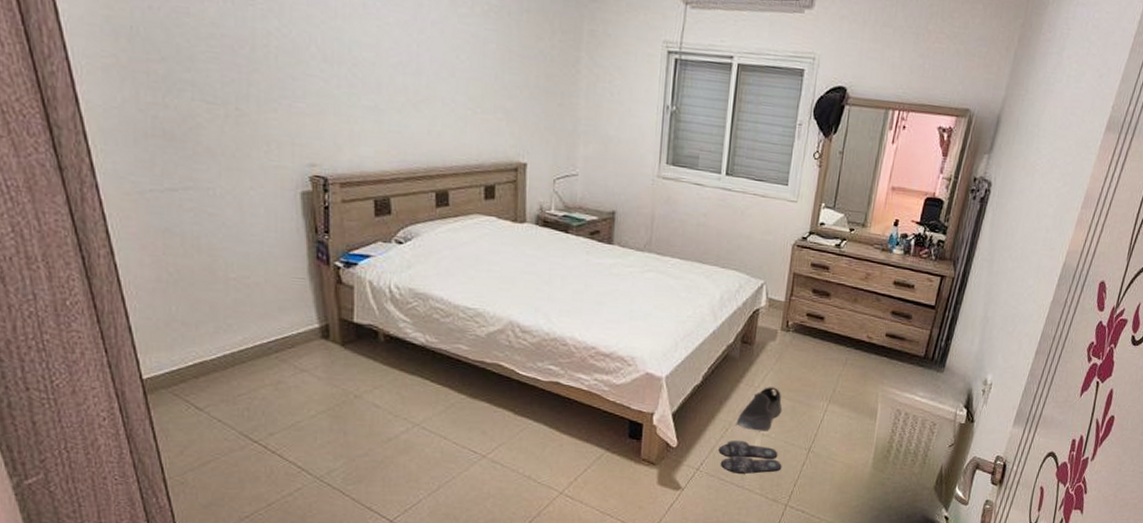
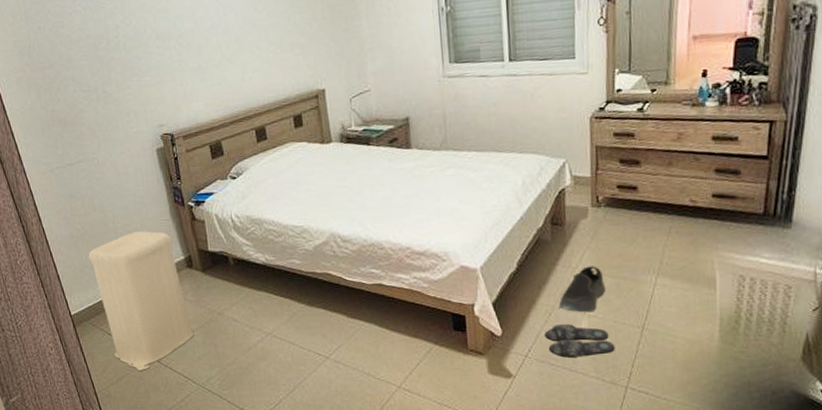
laundry basket: none [181,286,319,456] -> present [88,231,195,371]

